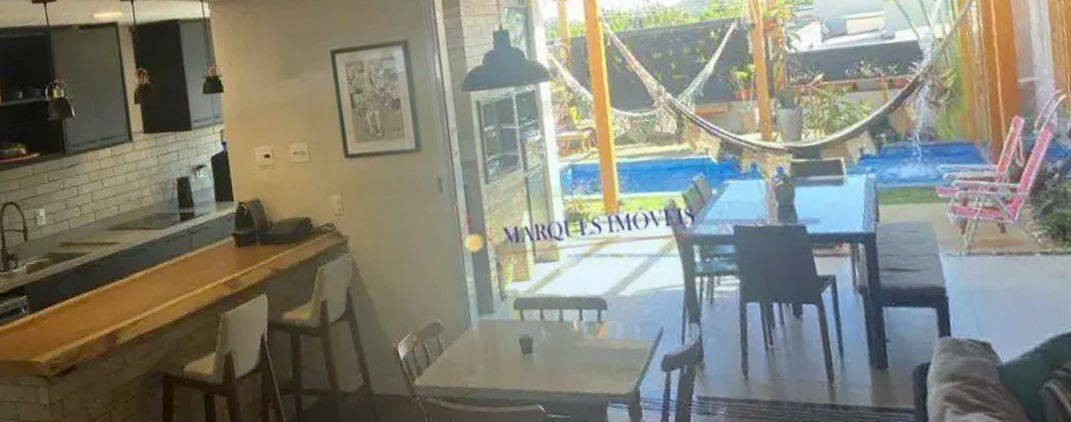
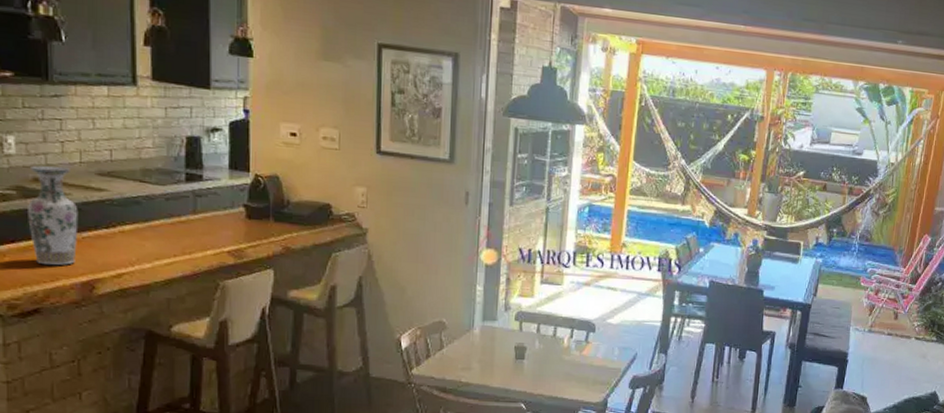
vase: none [58,228,100,323] -> present [28,165,79,266]

